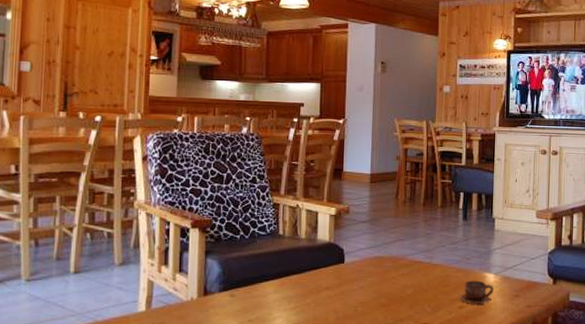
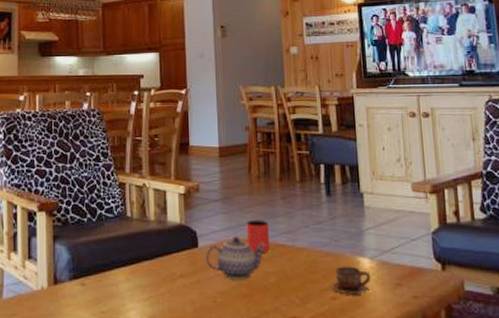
teapot: none [350,253,406,292] -> present [205,236,267,280]
cup: none [389,240,411,269] -> present [246,221,271,253]

